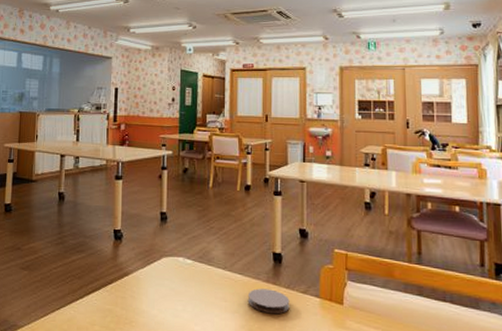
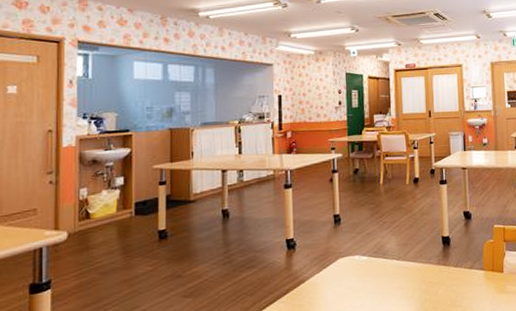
coaster: present [247,288,290,314] -> none [421,270,459,293]

